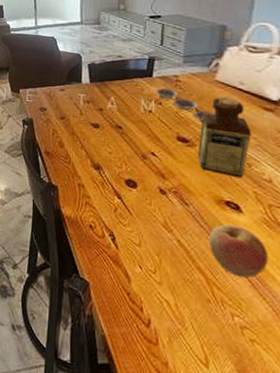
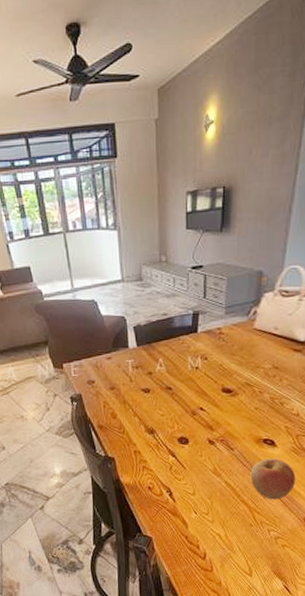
plate: present [154,88,215,121] -> none [200,342,254,370]
bottle: present [198,97,251,179] -> none [240,343,284,417]

